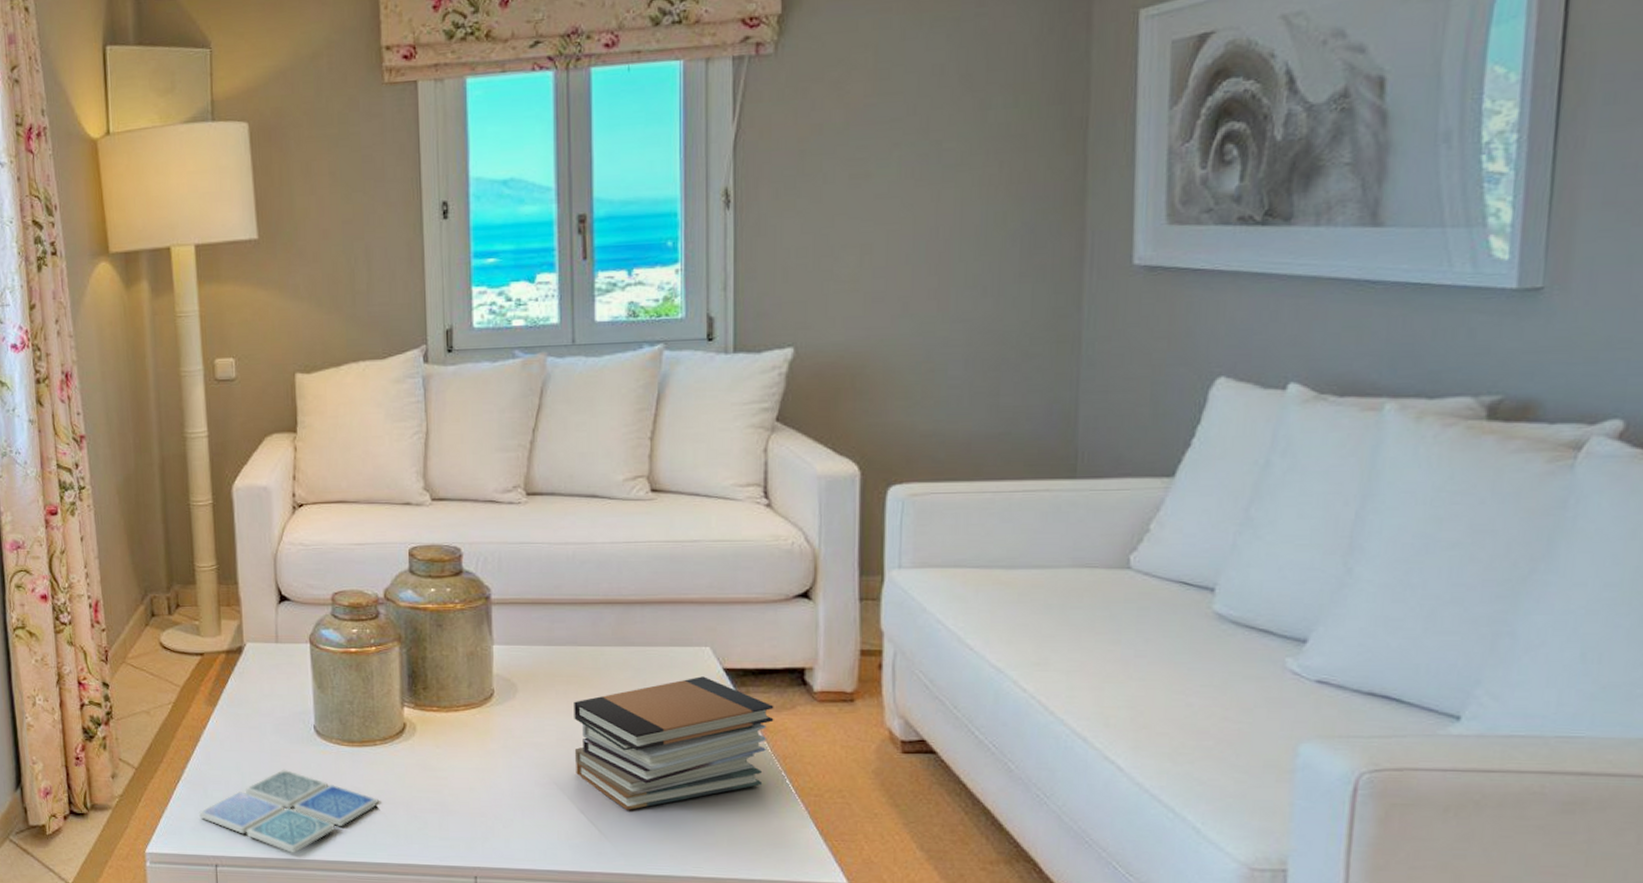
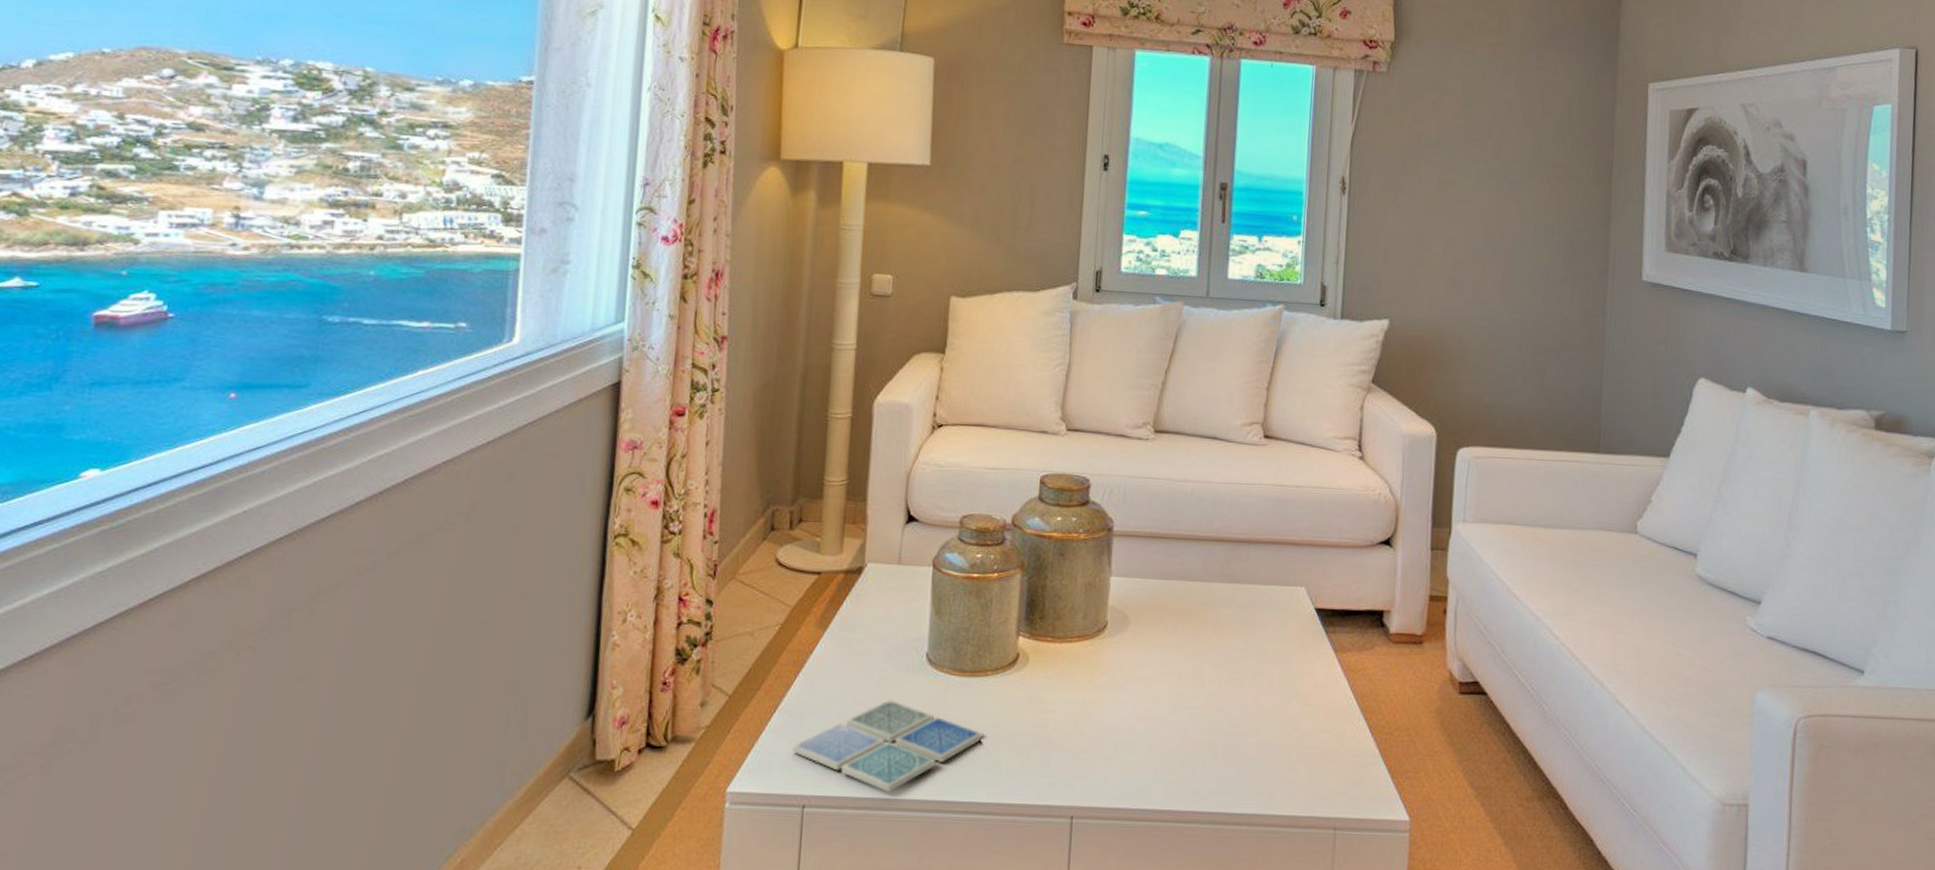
book stack: present [574,676,774,810] -> none [1176,615,1356,747]

